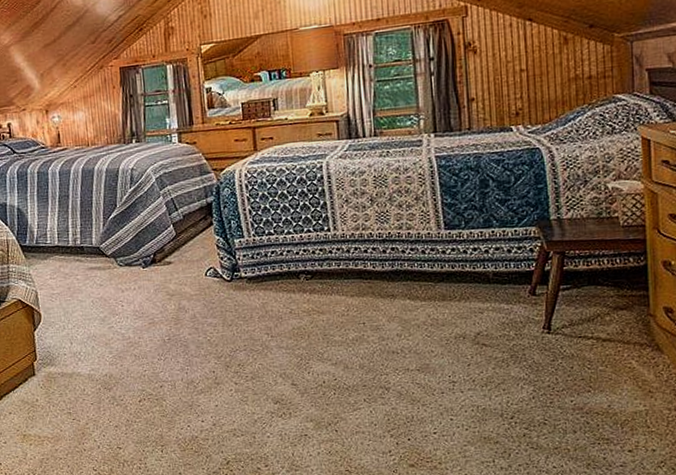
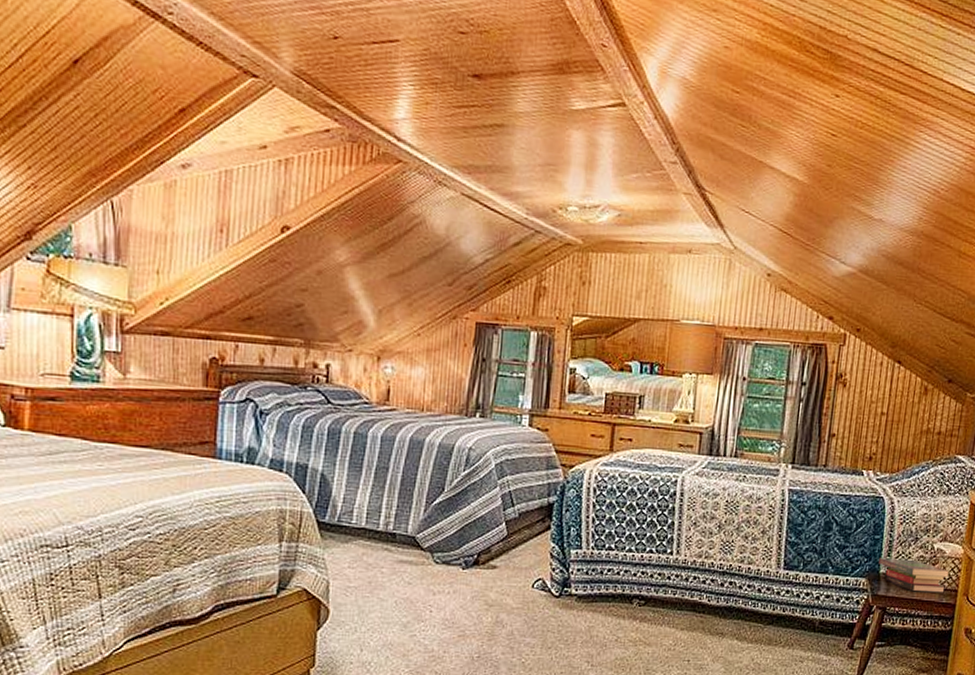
books: none [547,202,630,233] -> present [879,558,949,593]

